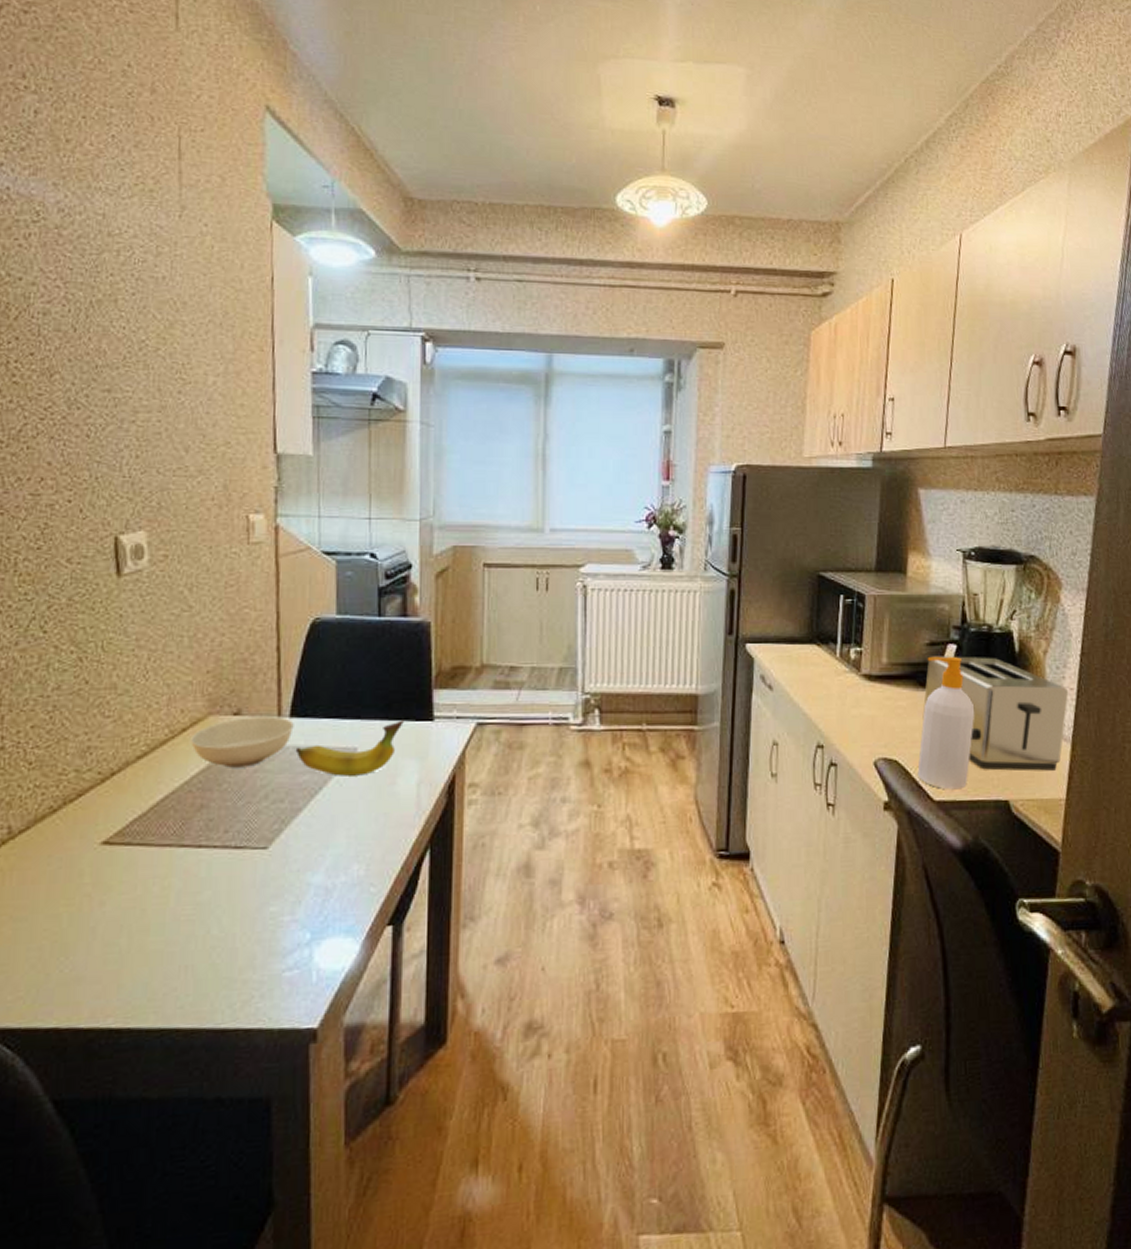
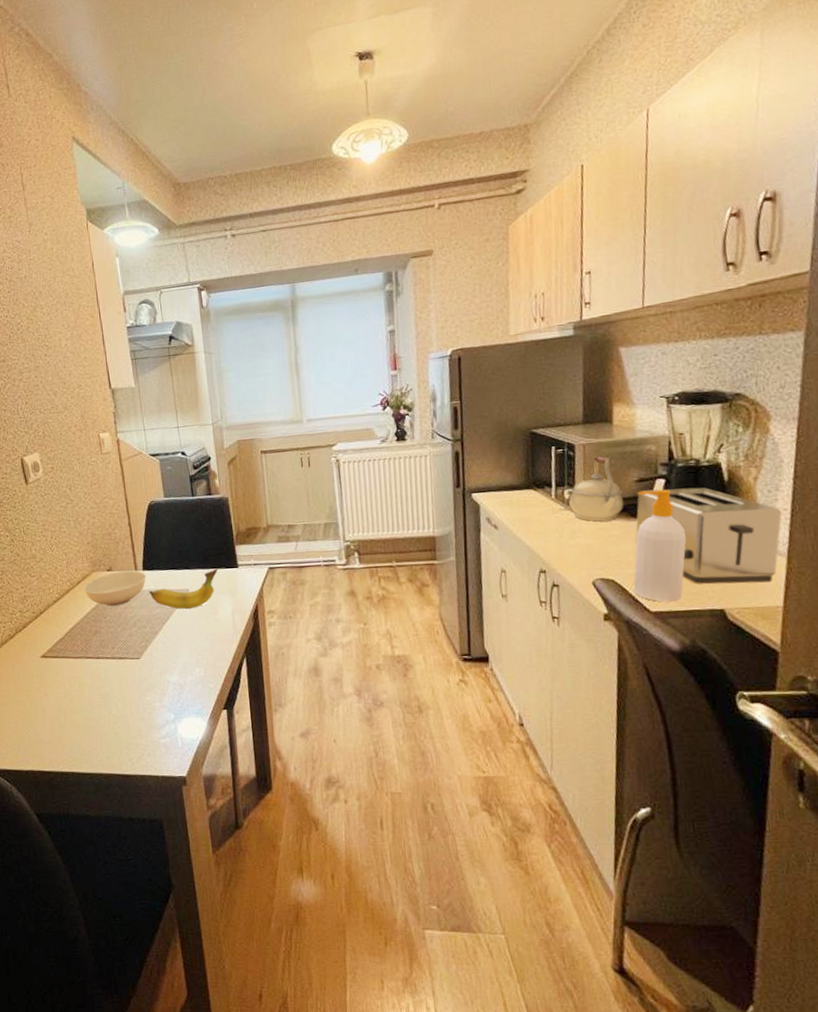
kettle: none [855,608,913,689] -> present [569,454,624,522]

